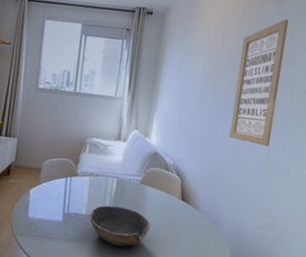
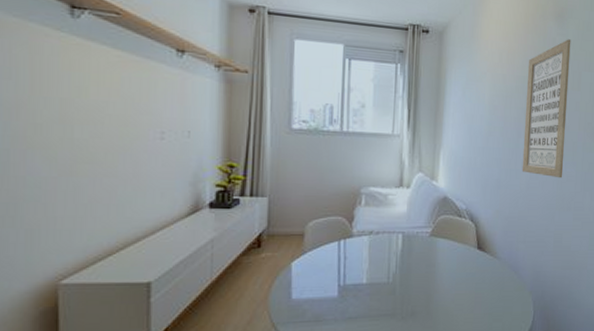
bowl: present [89,205,151,247] -> none [371,268,446,315]

